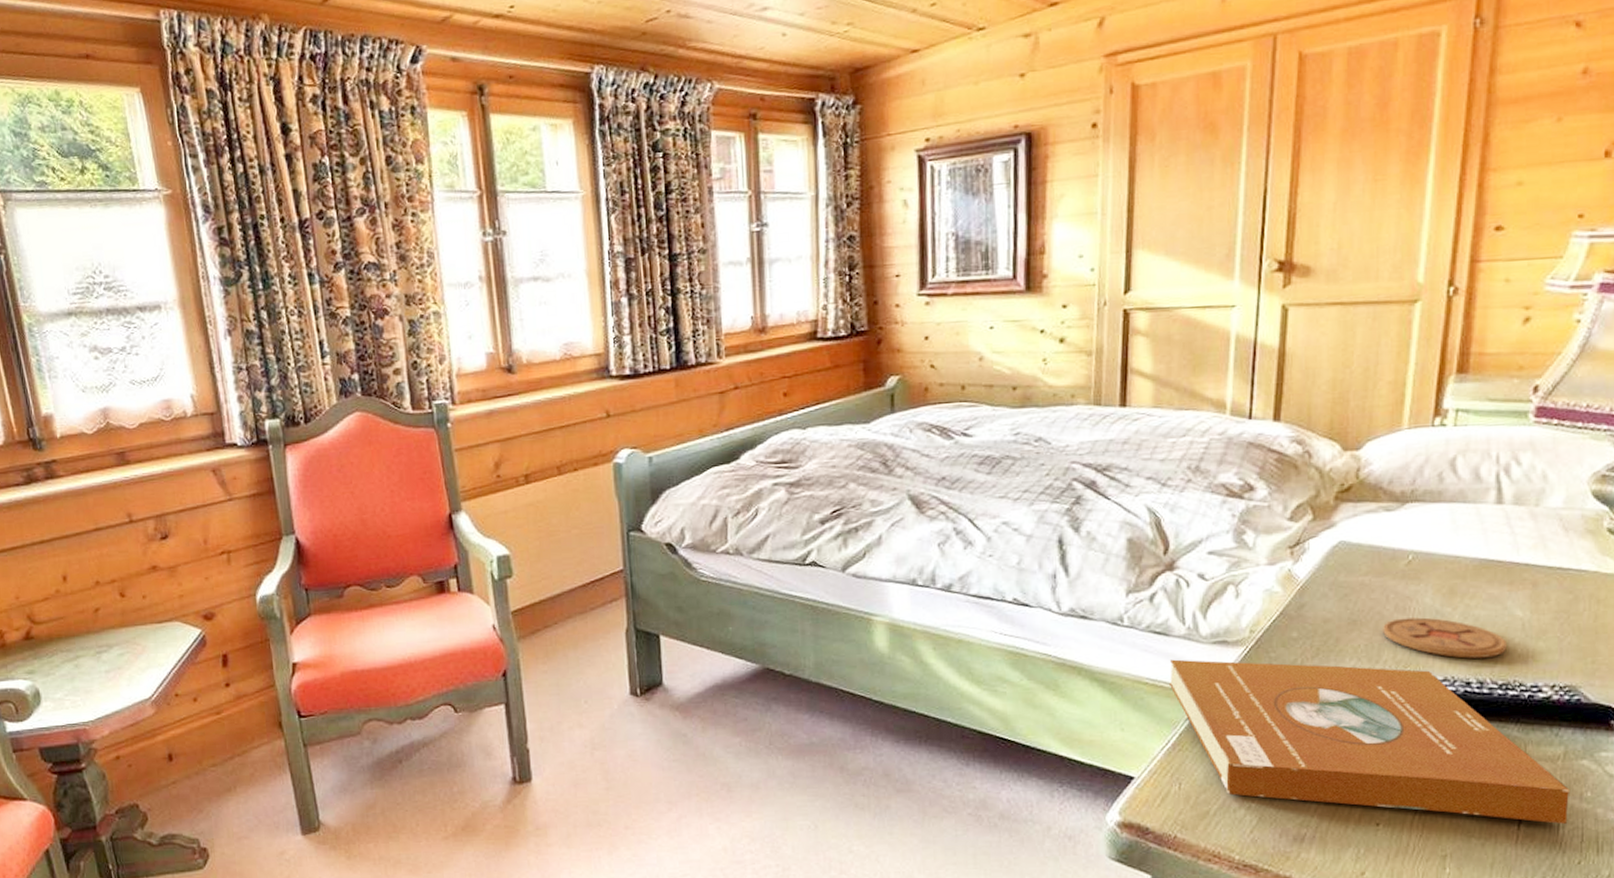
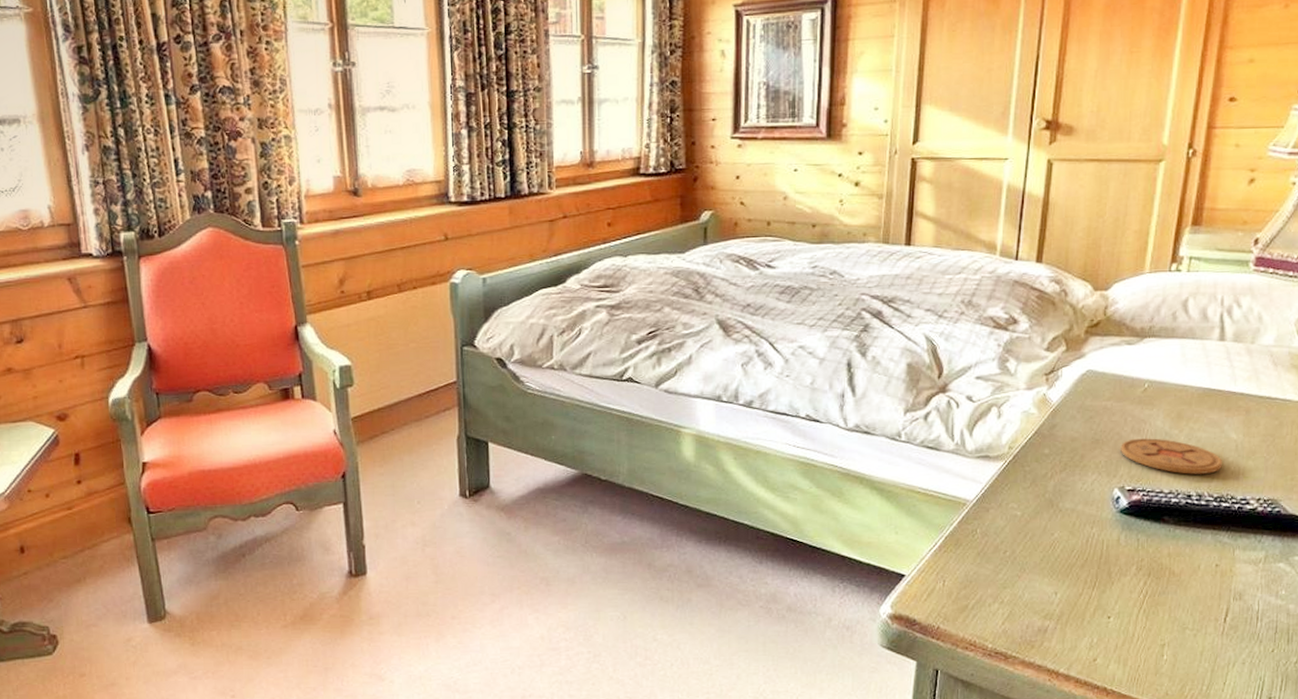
book: present [1168,659,1571,824] -> none [937,471,1269,618]

